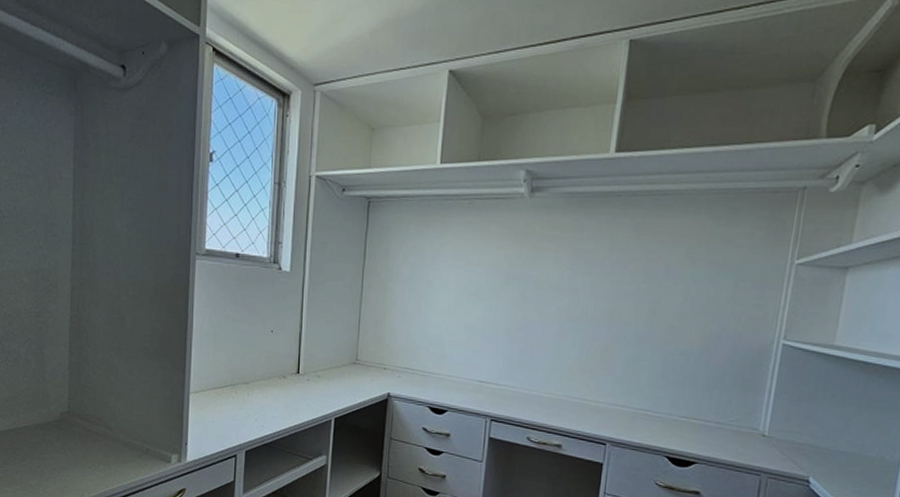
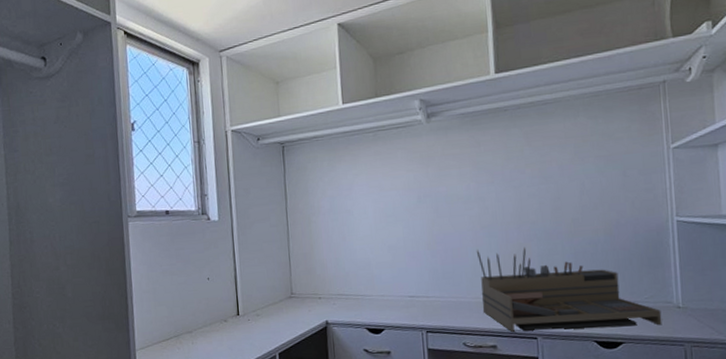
desk organizer: none [553,343,744,451] -> present [476,246,662,333]

